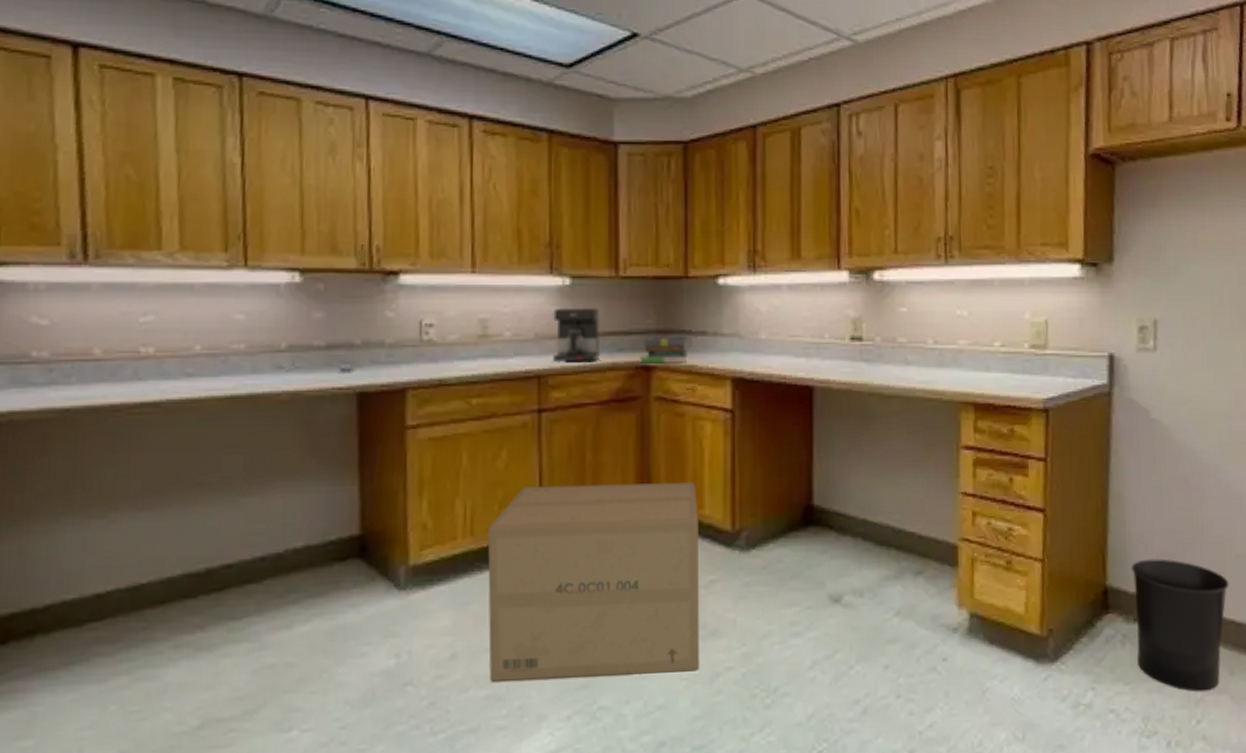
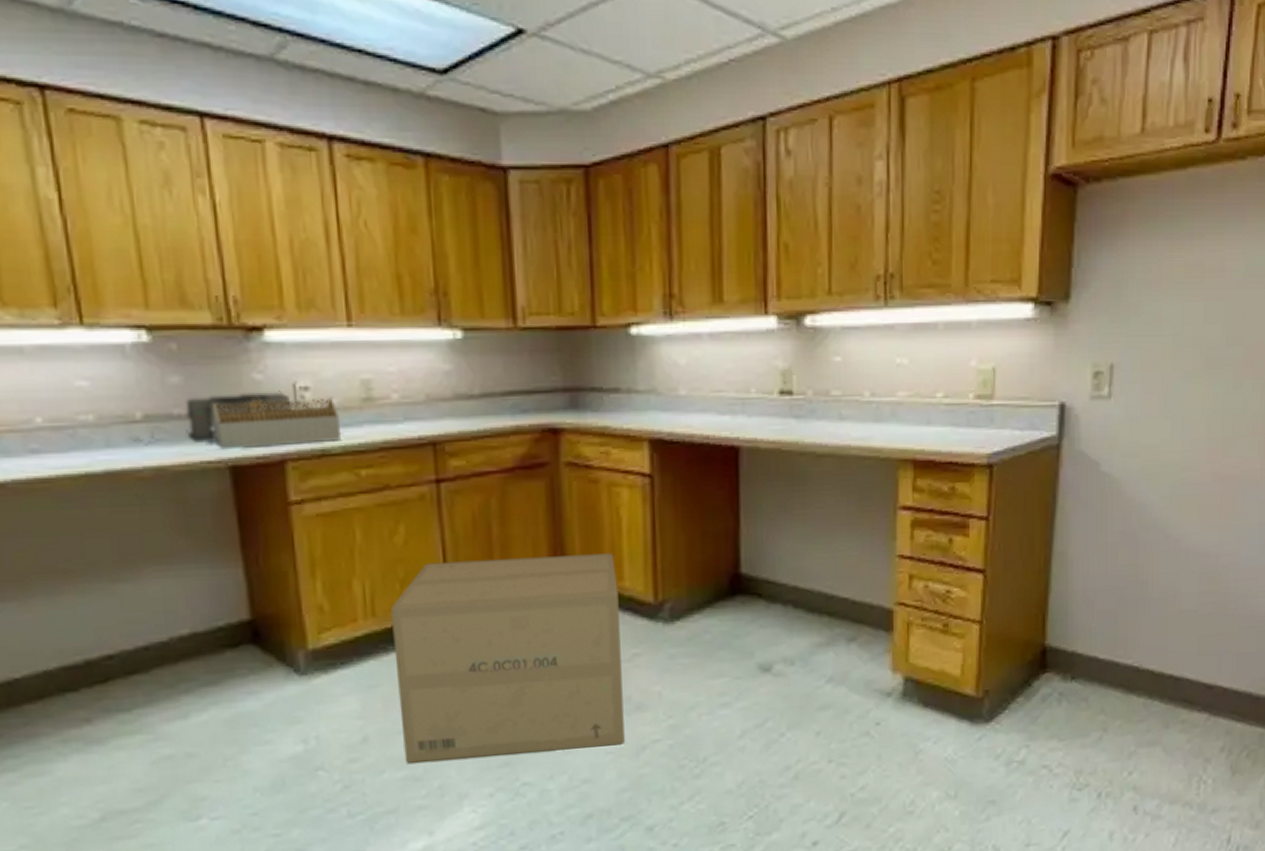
printer: none [323,326,417,371] -> present [185,390,292,443]
file organizer: none [346,332,457,378] -> present [211,397,341,450]
coffee maker: present [553,307,601,363] -> none [445,364,502,427]
books: present [640,334,688,365] -> none [546,392,600,427]
waste bin: present [1132,559,1229,691] -> none [1072,616,1170,744]

